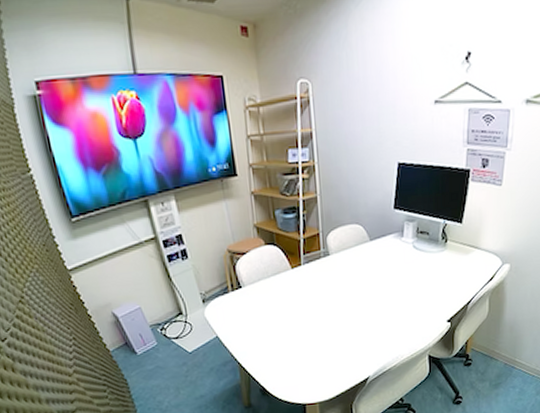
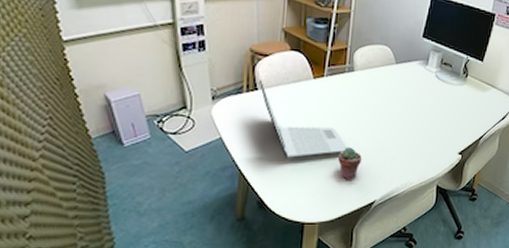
laptop: none [242,278,334,348] -> present [260,80,347,159]
potted succulent: none [328,329,350,361] -> present [338,147,362,180]

